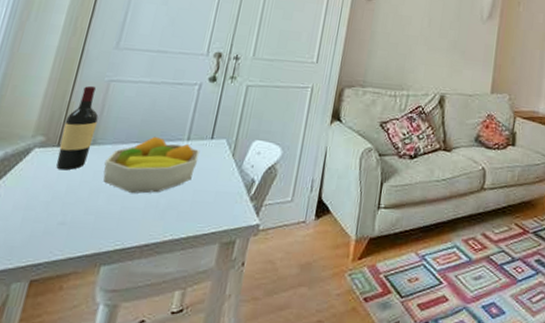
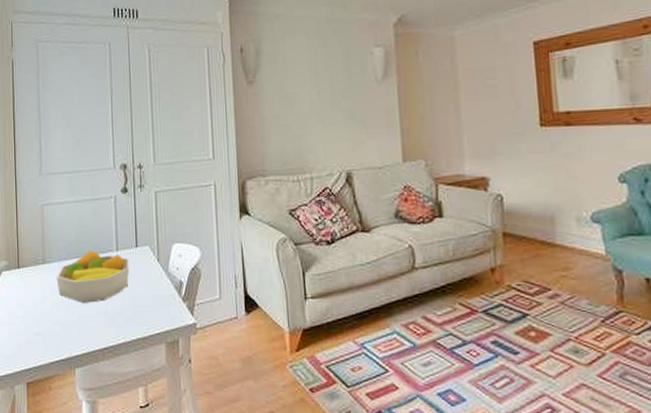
wine bottle: present [56,85,99,170] -> none [18,211,43,288]

